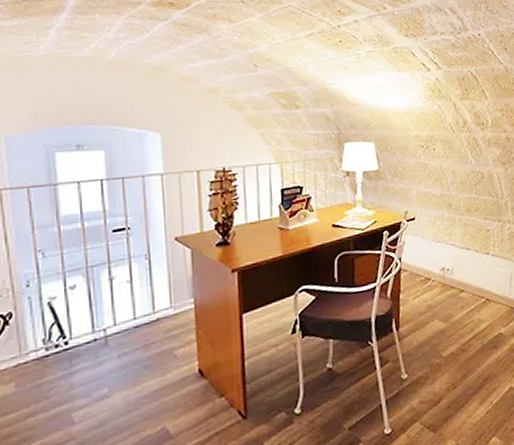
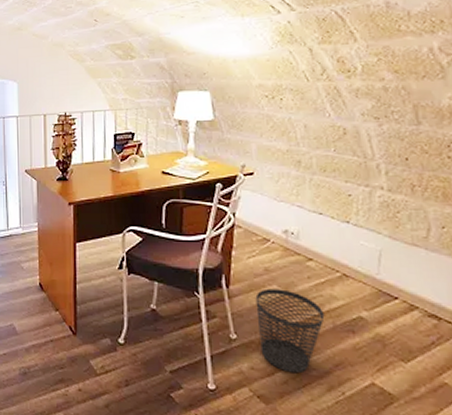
wastebasket: none [421,321,476,398] -> present [255,288,325,374]

